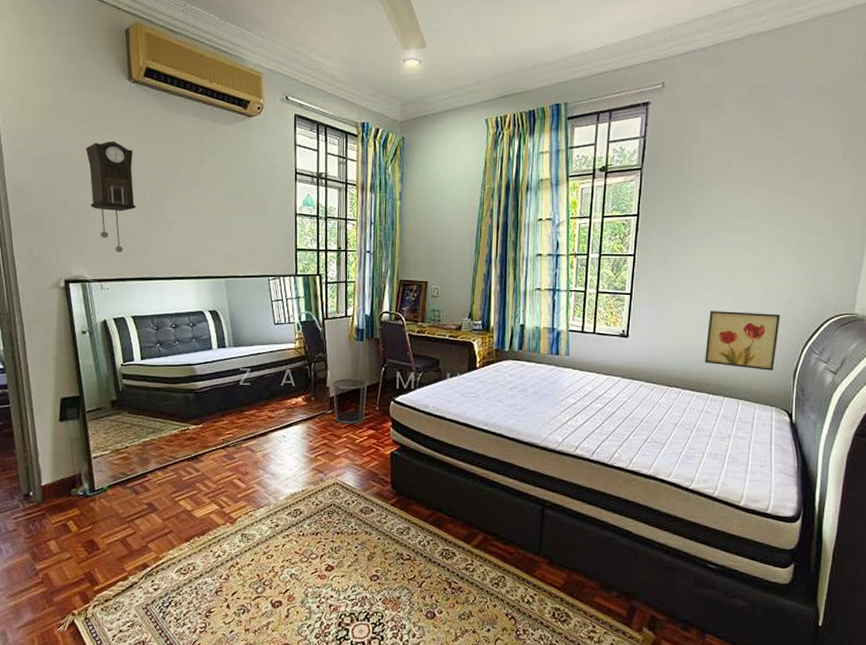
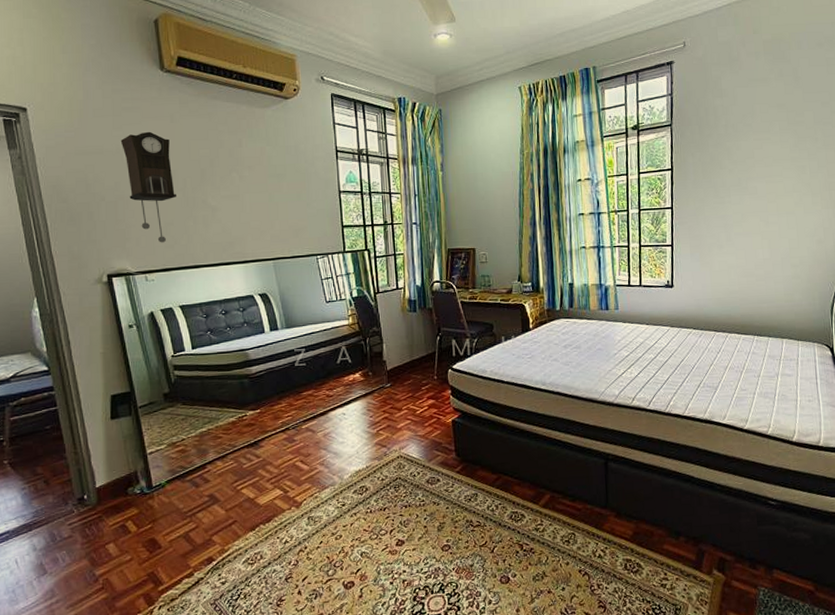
waste bin: present [331,378,368,424] -> none [388,349,424,396]
wall art: present [705,311,780,371] -> none [747,253,814,309]

